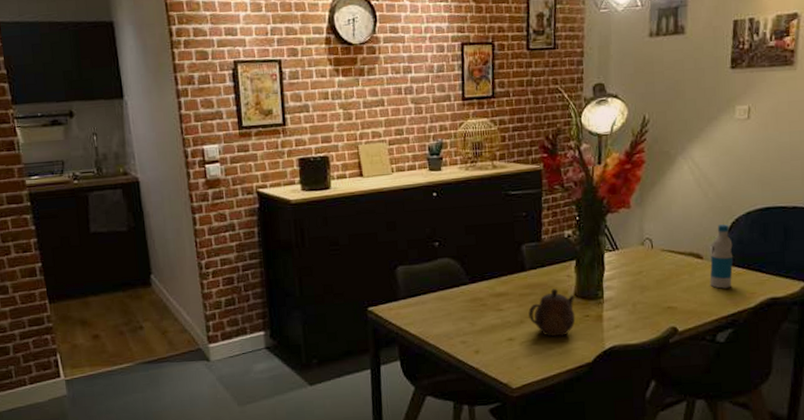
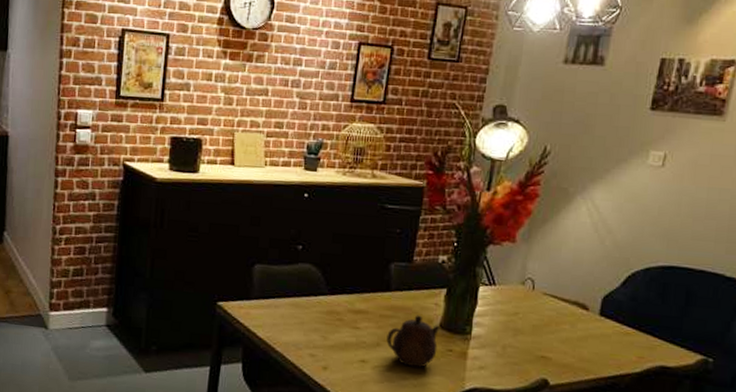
bottle: present [709,224,734,289] -> none [592,276,625,347]

